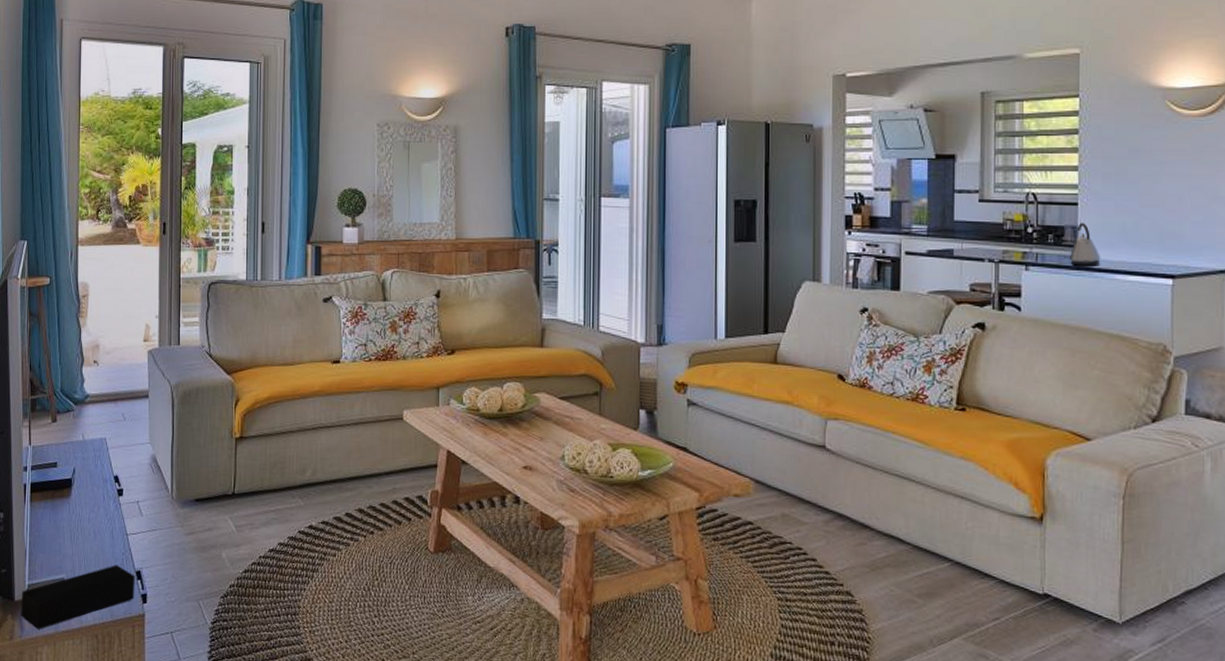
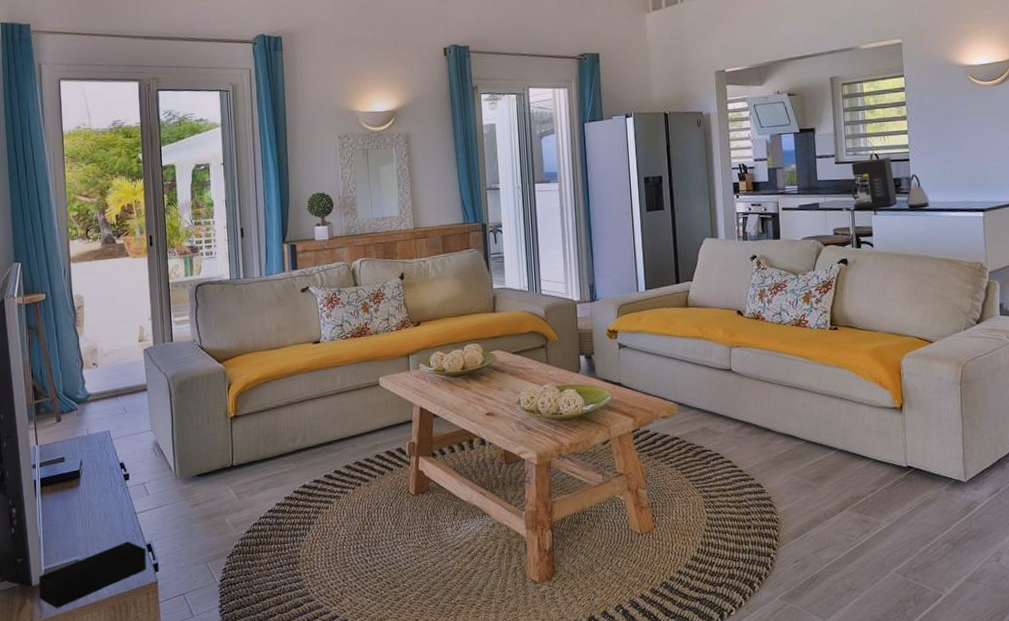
coffee maker: none [996,199,1058,263] -> present [850,157,898,211]

